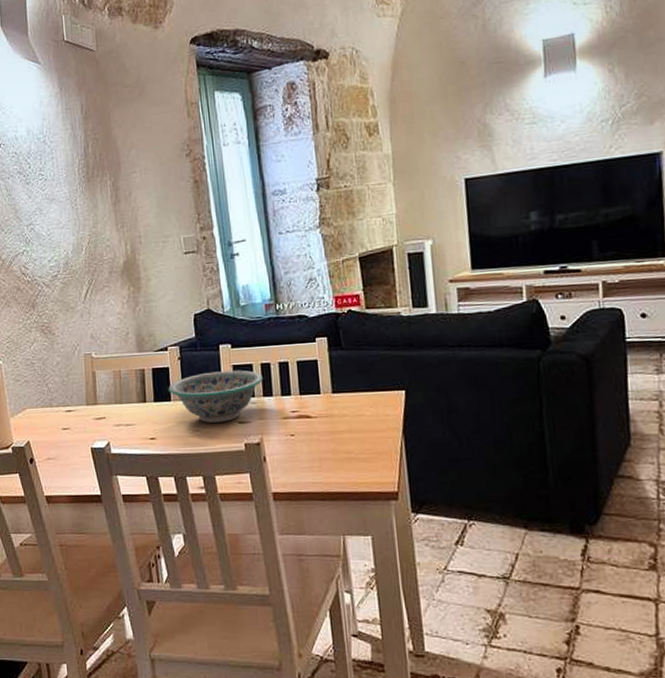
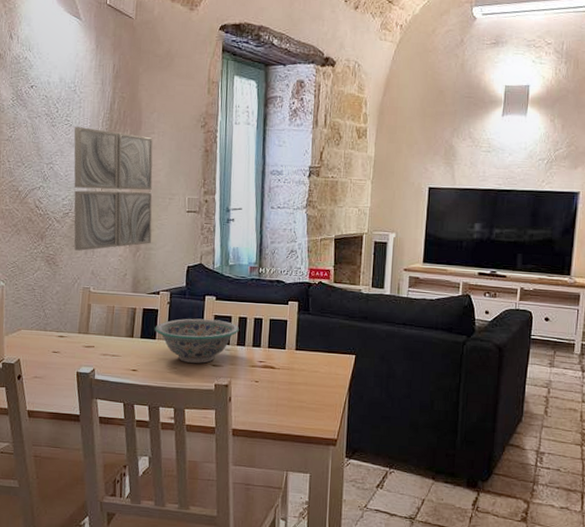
wall art: none [49,177,150,315] -> present [74,127,153,251]

